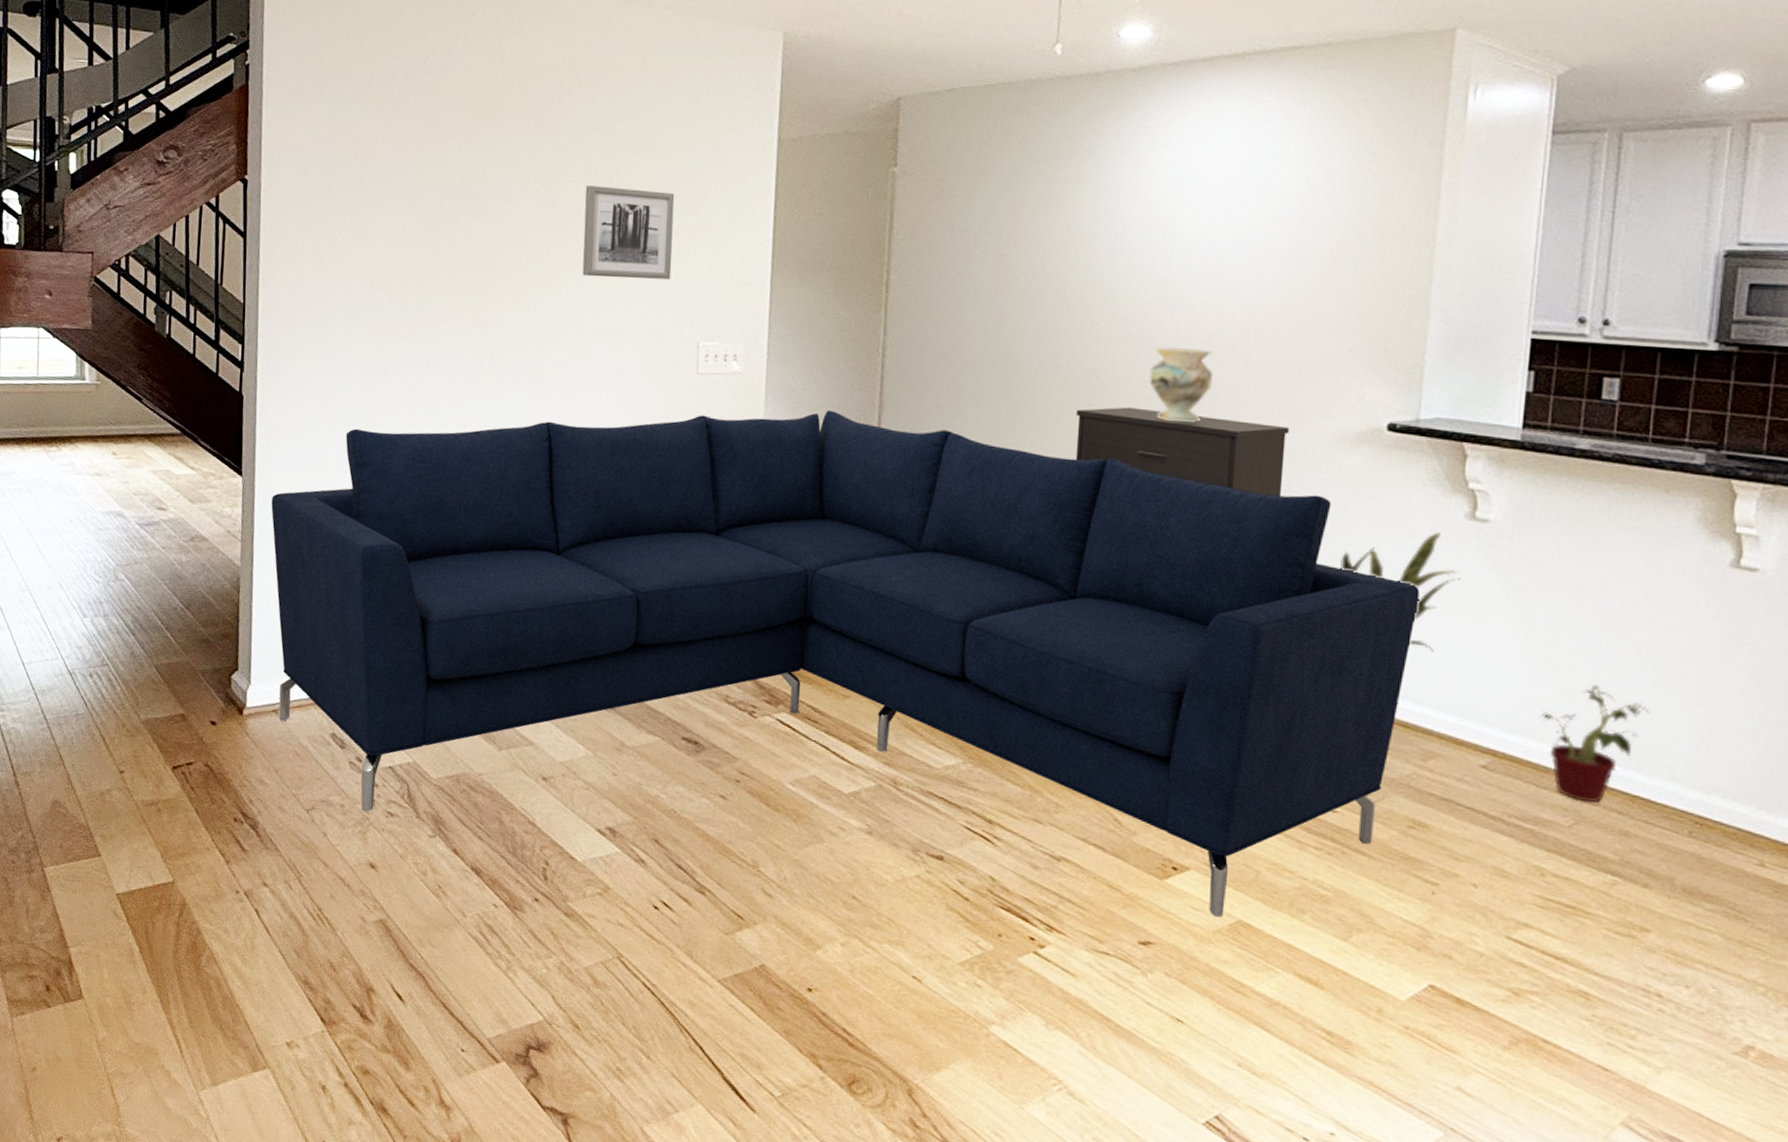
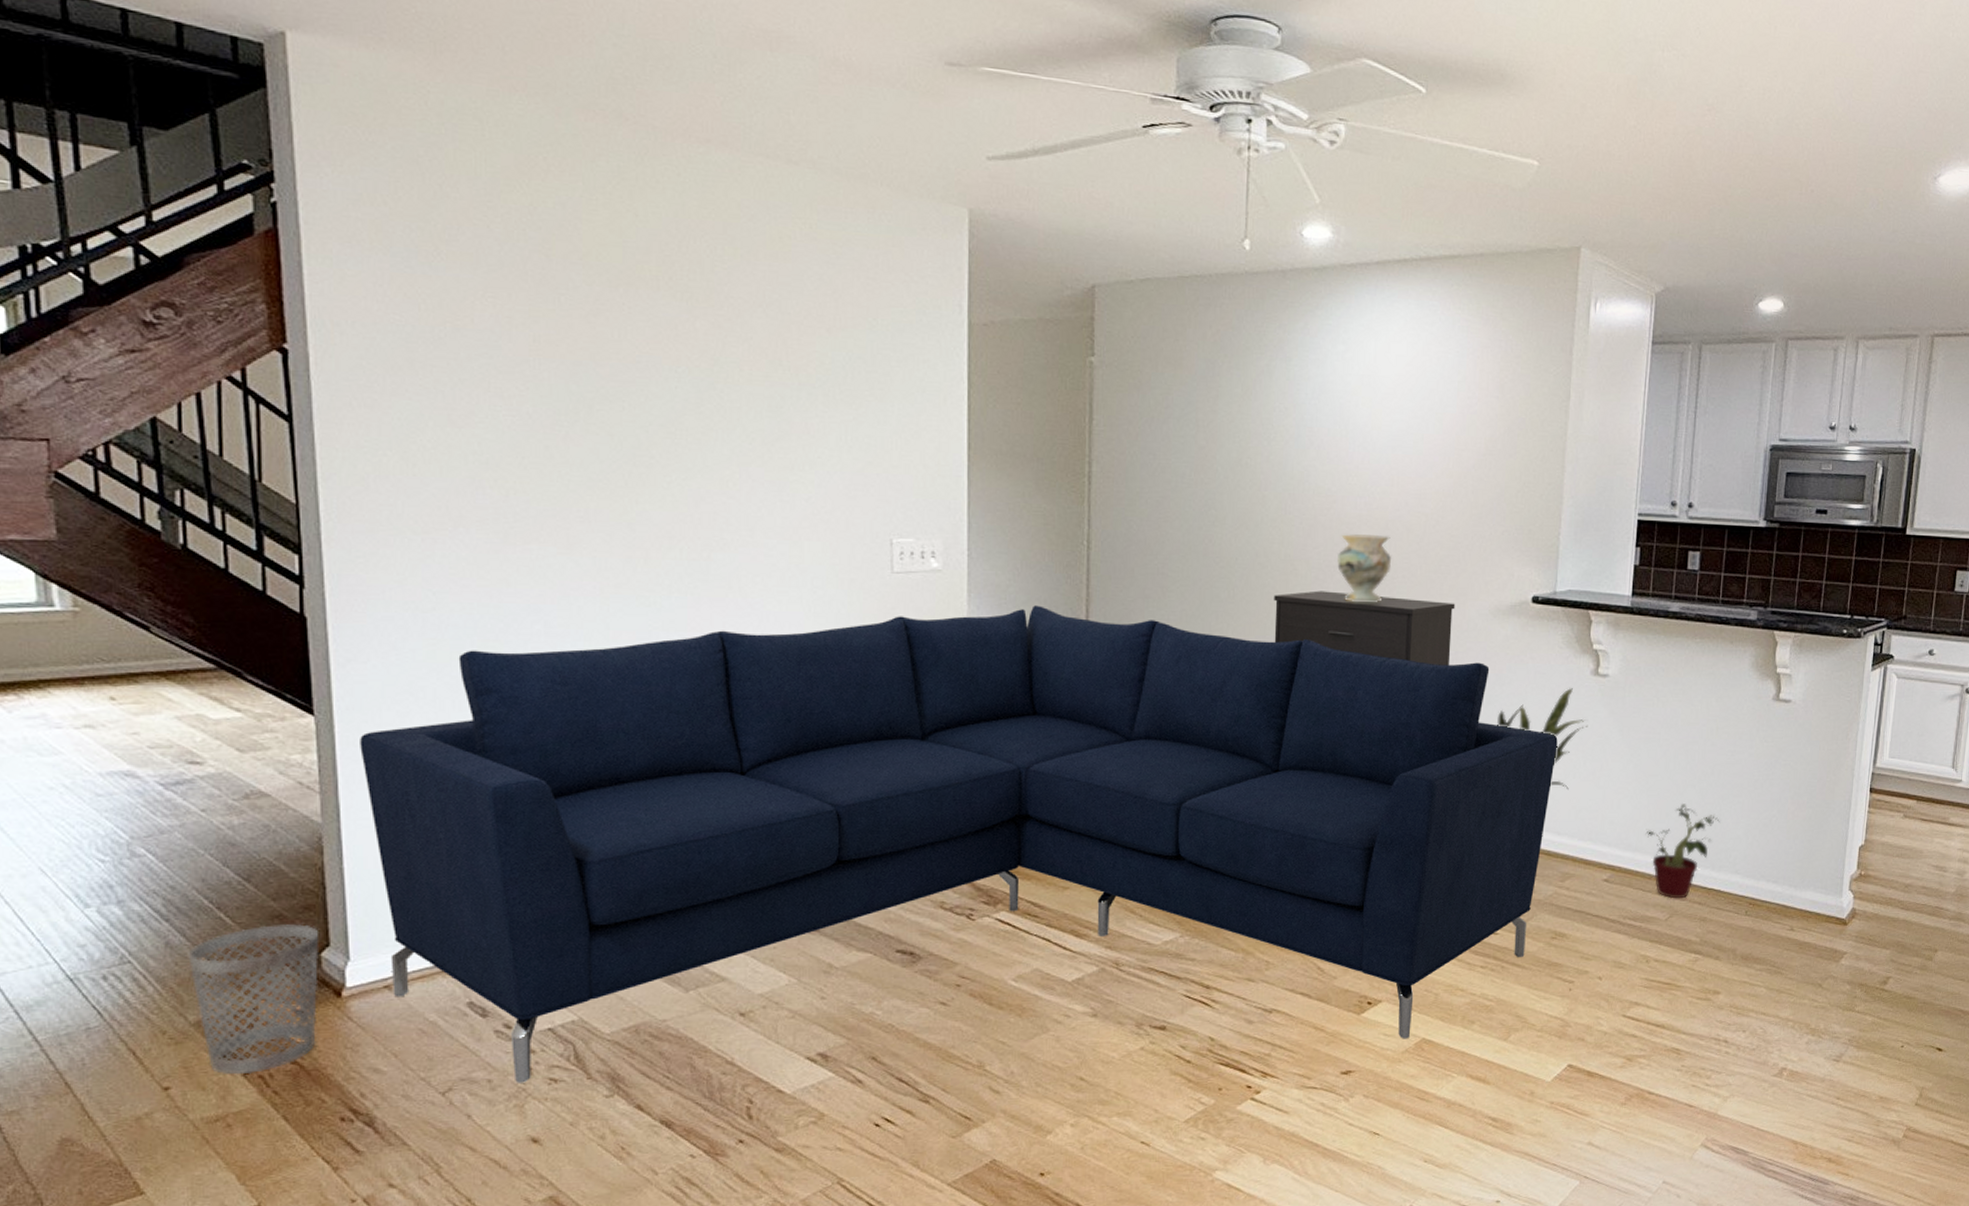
wastebasket: none [144,647,232,770] -> present [188,924,320,1075]
wall art: present [582,186,675,280] -> none [749,368,857,472]

